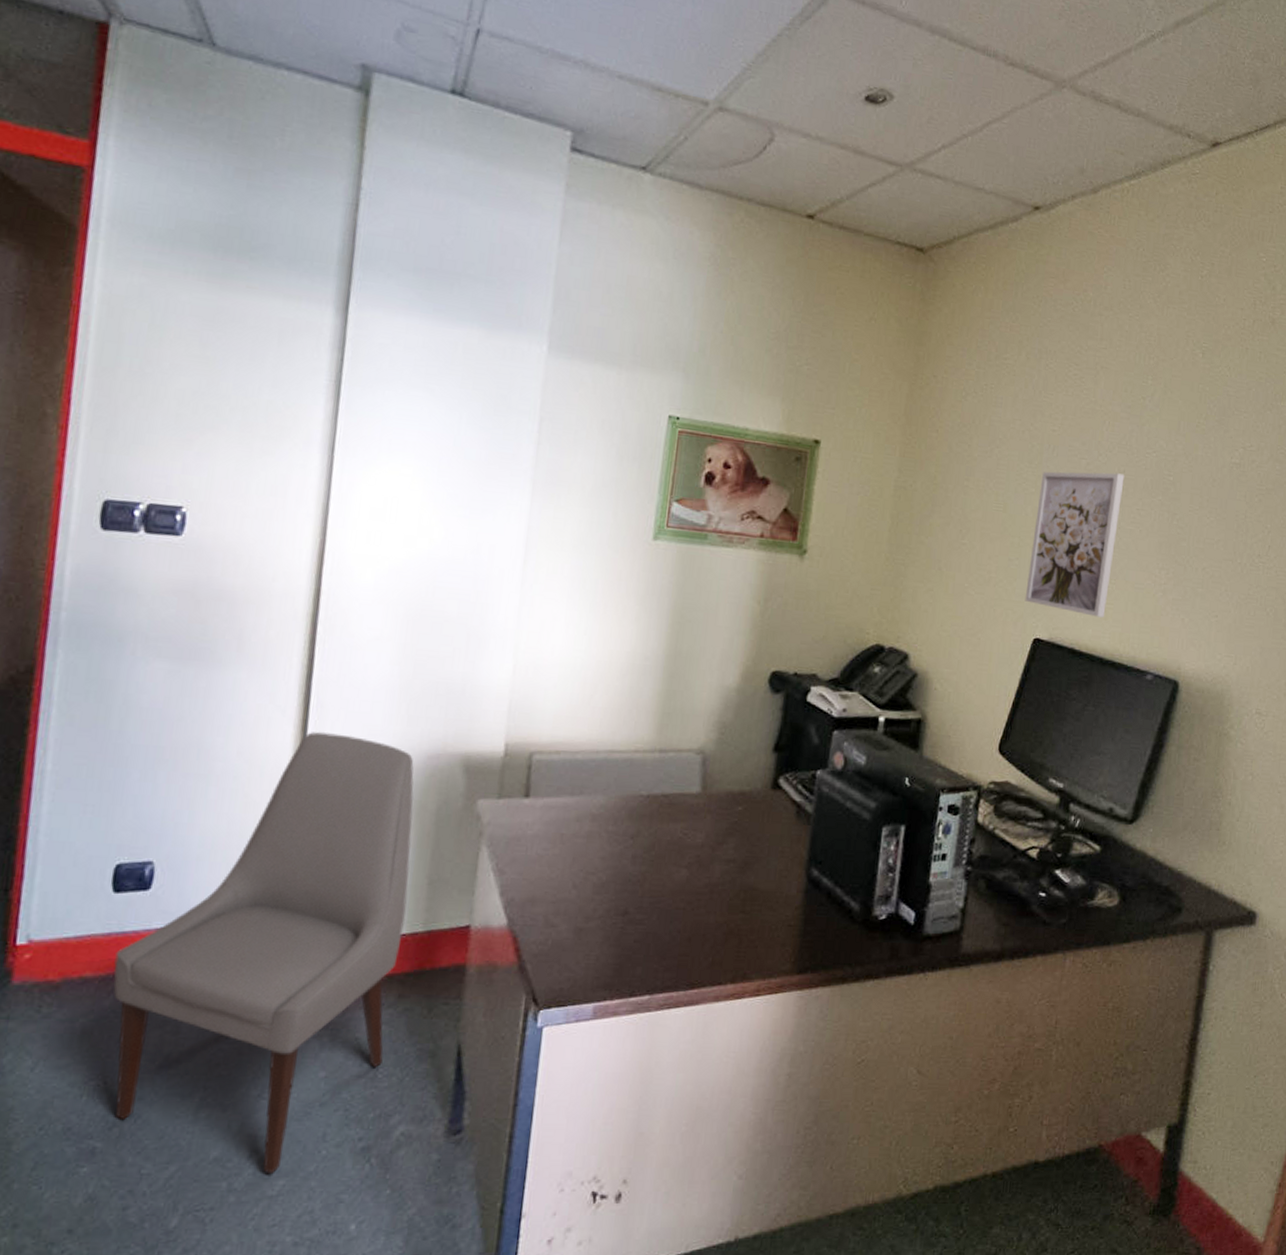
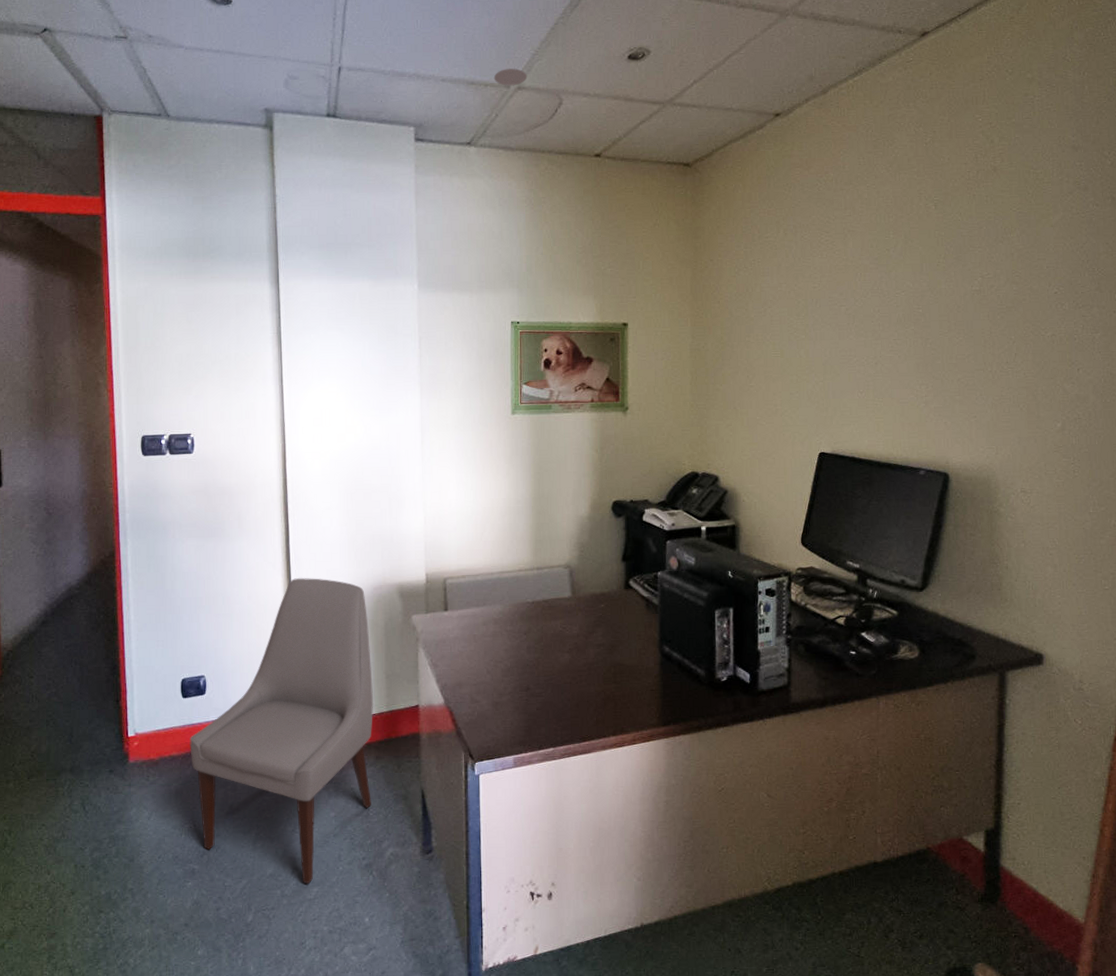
smoke detector: none [688,79,734,105] -> present [493,68,528,86]
wall art: present [1025,471,1125,618] -> none [807,313,880,430]

